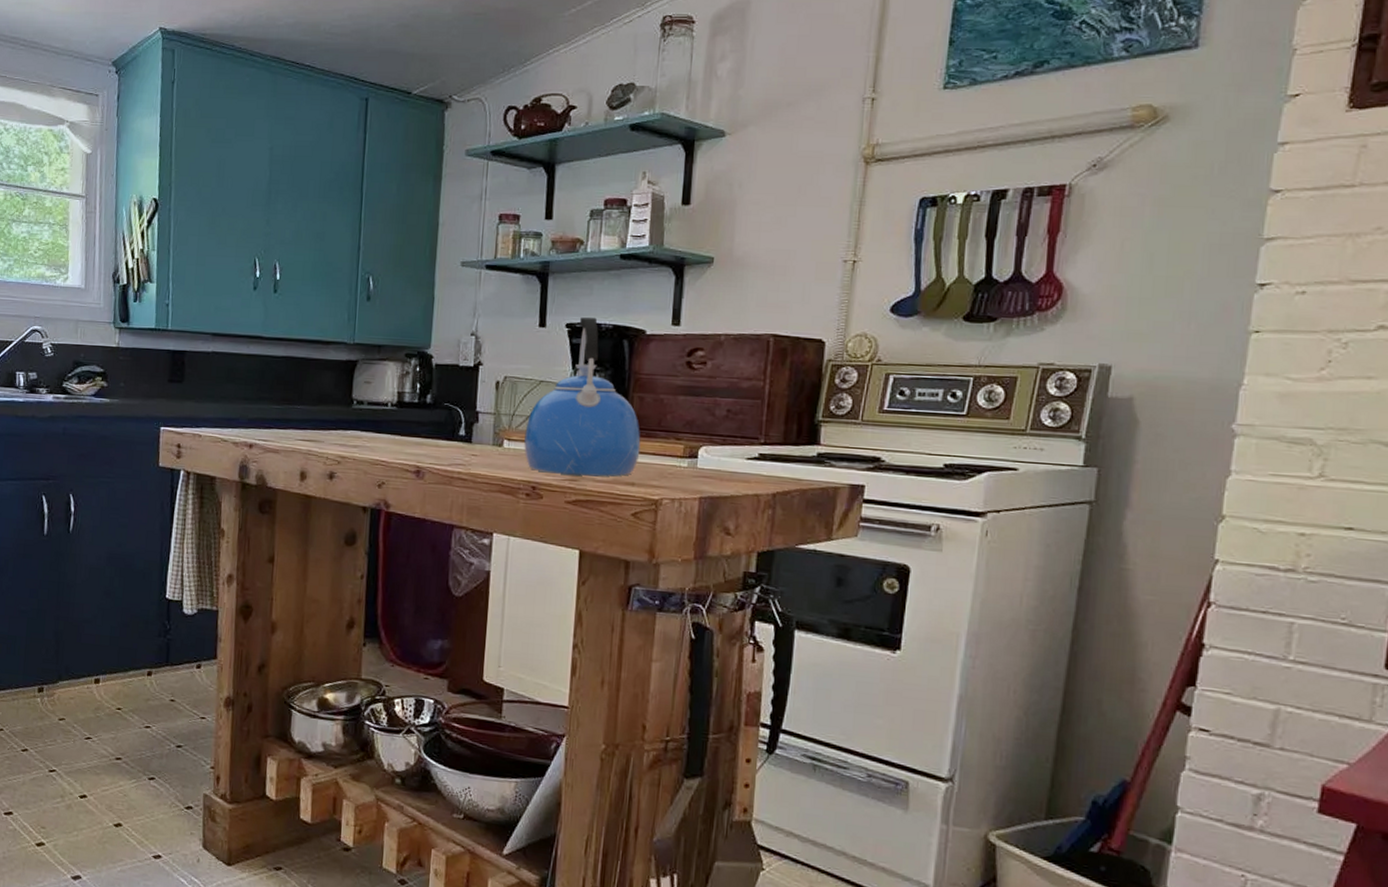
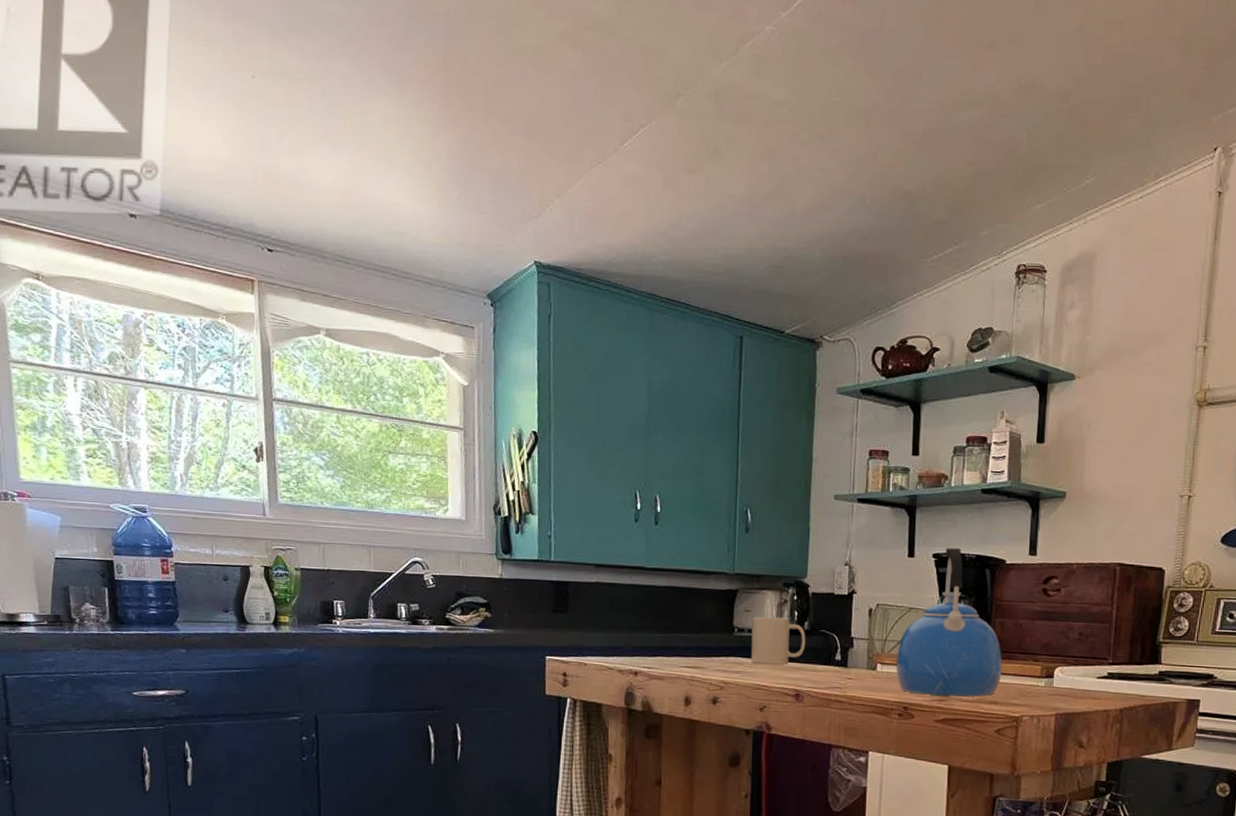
mug: none [369,388,428,440] -> present [750,617,806,665]

